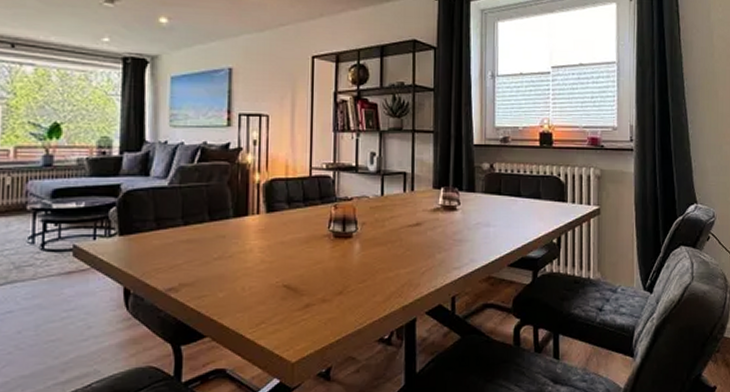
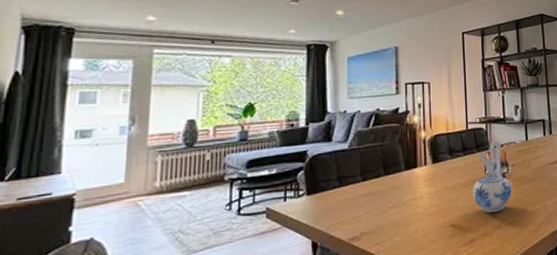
ceramic pitcher: none [312,192,360,276] -> present [473,140,512,213]

